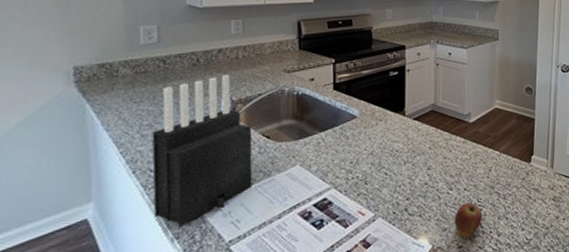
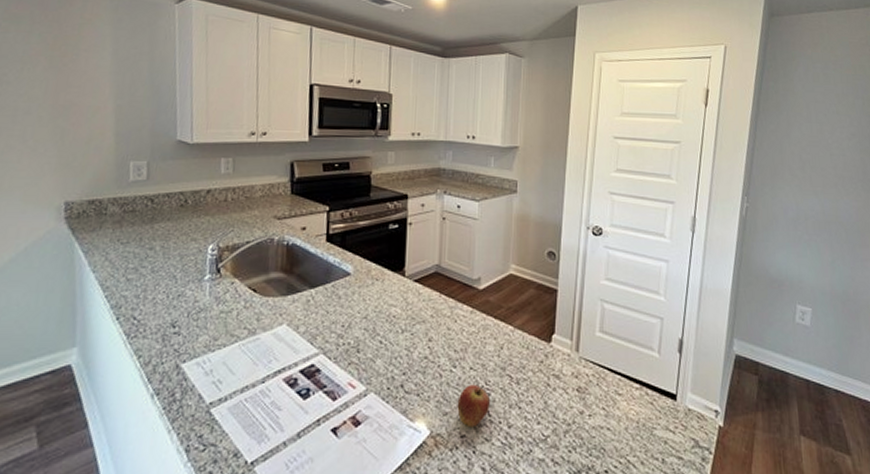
knife block: present [151,75,253,227] -> none [135,218,239,382]

